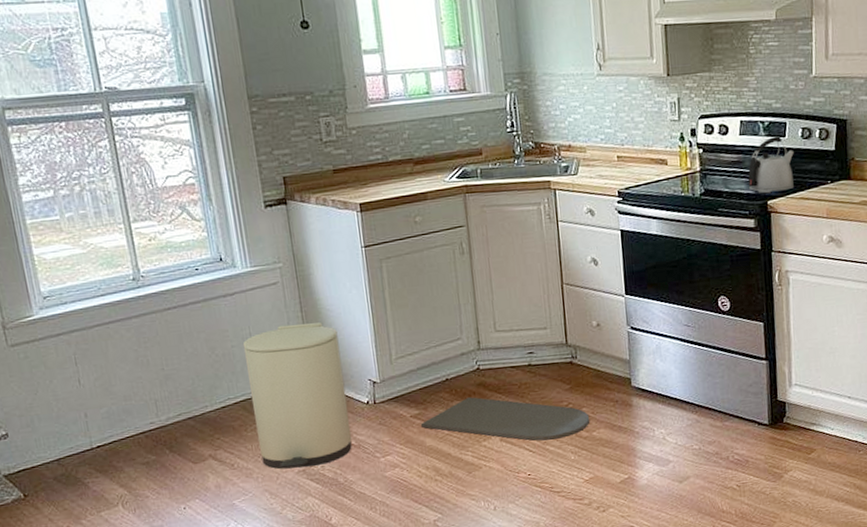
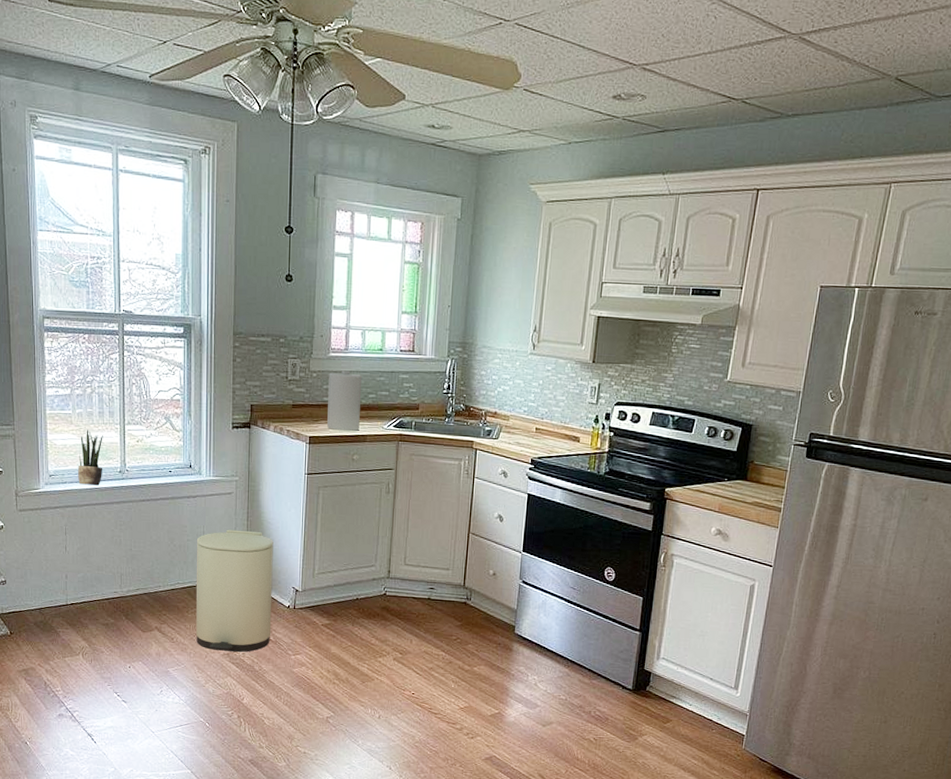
potted plant: none [75,235,112,302] -> present [78,430,103,486]
paper towel holder: none [371,121,417,193] -> present [327,370,363,432]
door mat: present [421,397,590,441] -> none [330,617,474,667]
kettle: present [747,136,795,194] -> none [649,431,697,482]

